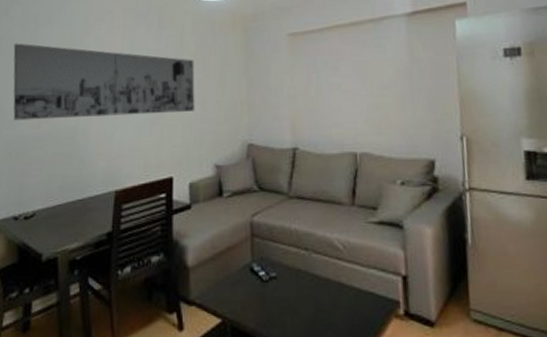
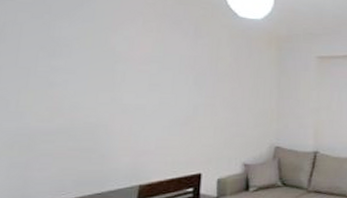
wall art: present [13,43,195,121] -> none [17,31,229,116]

